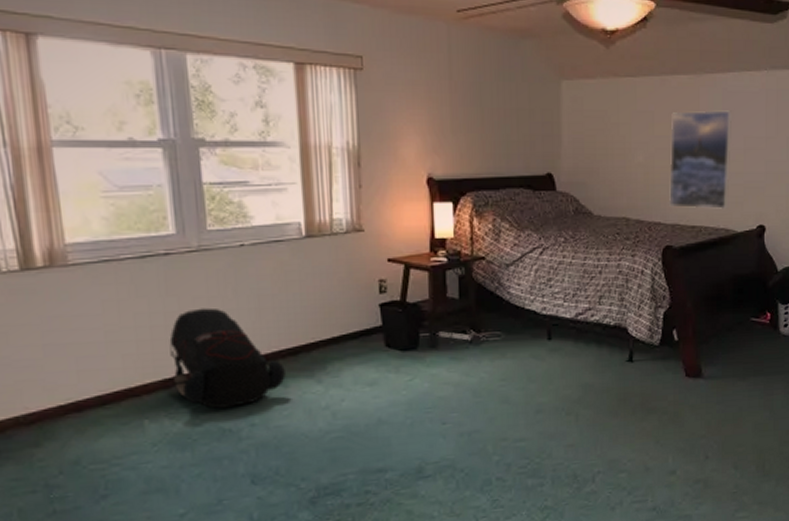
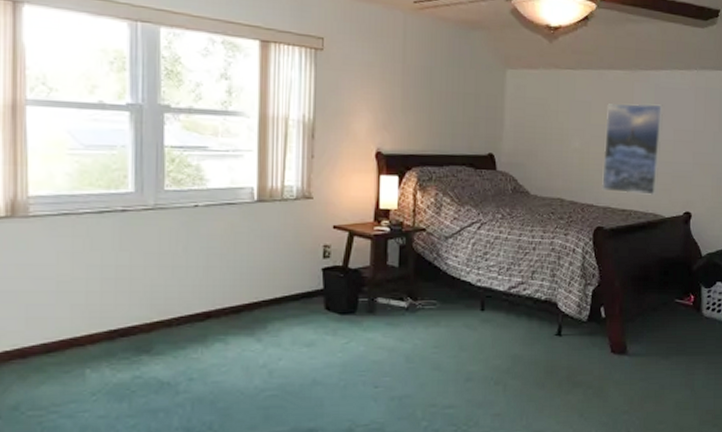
backpack: present [169,307,286,408] -> none [118,263,227,361]

